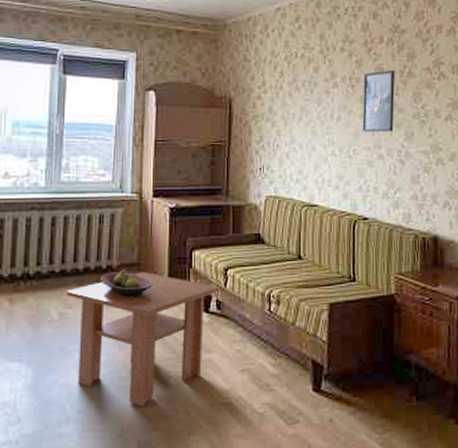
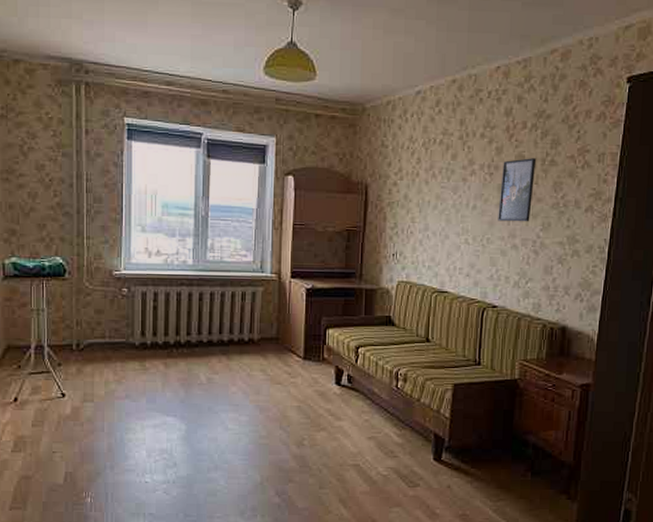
coffee table: present [67,271,219,407] -> none [214,345,350,462]
fruit bowl: present [100,269,153,298] -> none [242,342,290,368]

